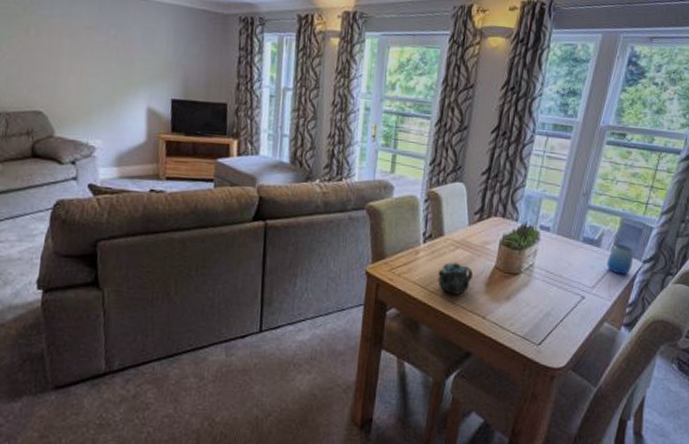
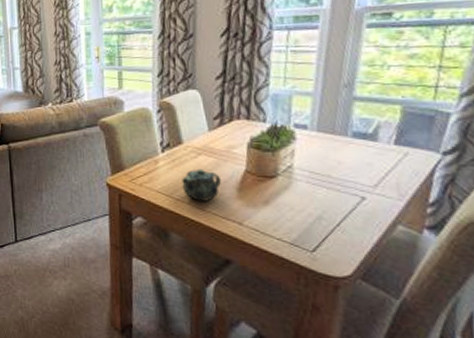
cup: present [606,244,634,275] -> none [389,136,428,170]

